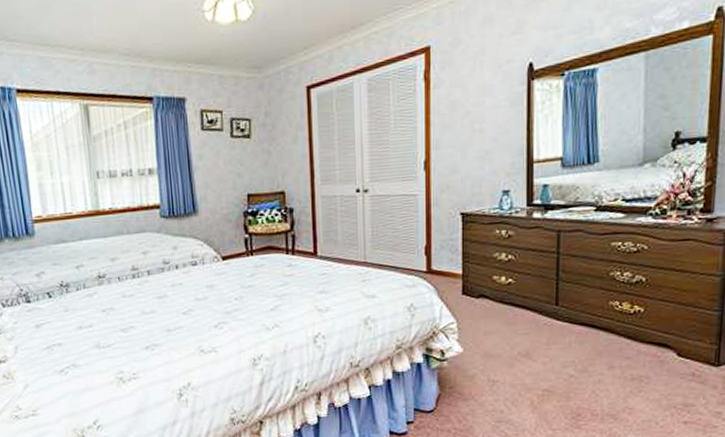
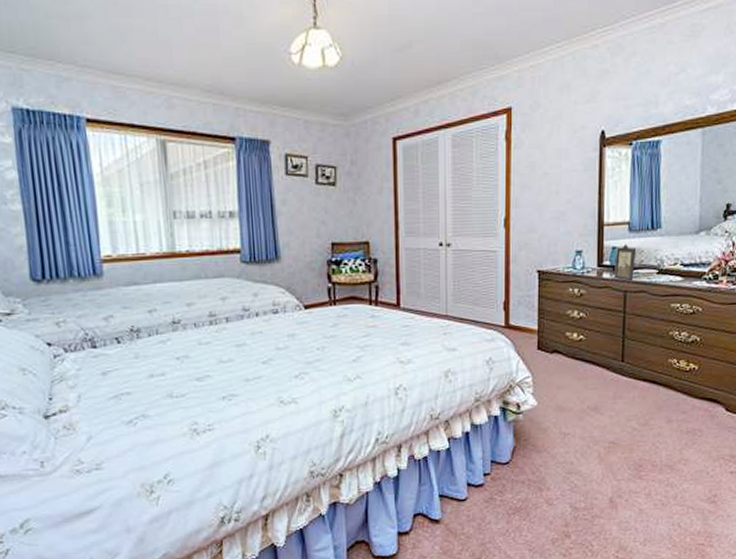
photo frame: none [546,181,576,221] -> present [614,244,641,282]

